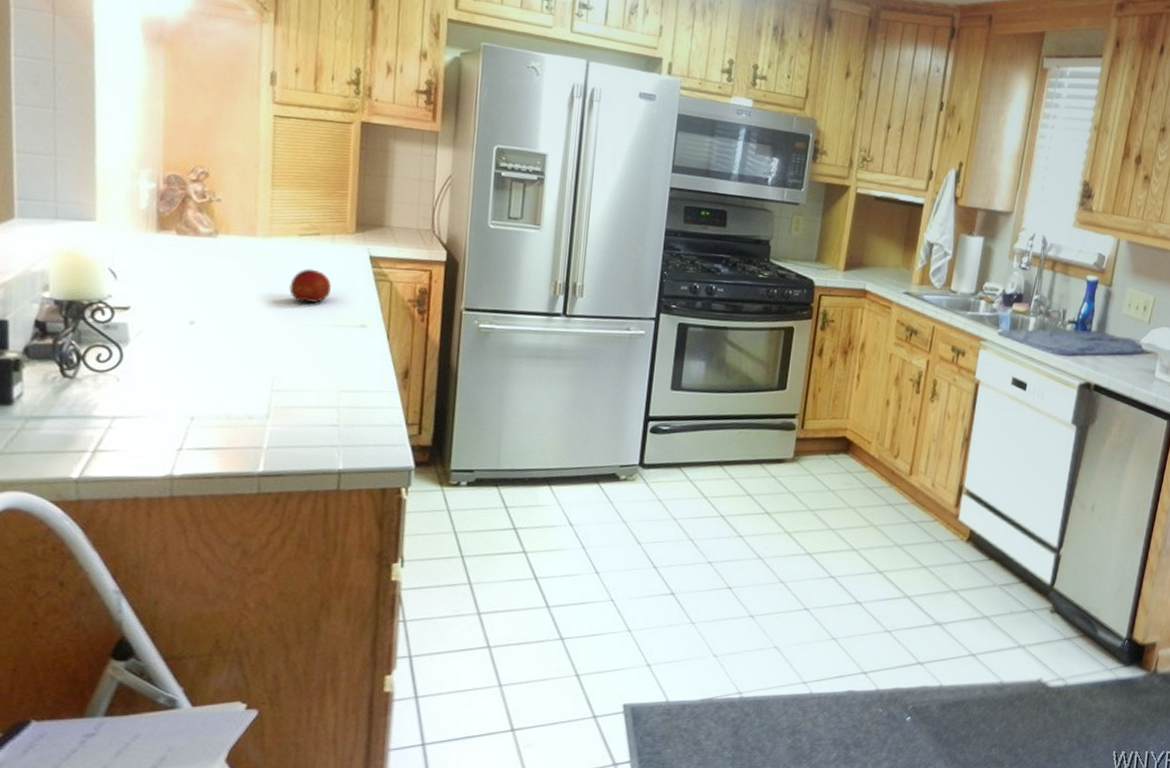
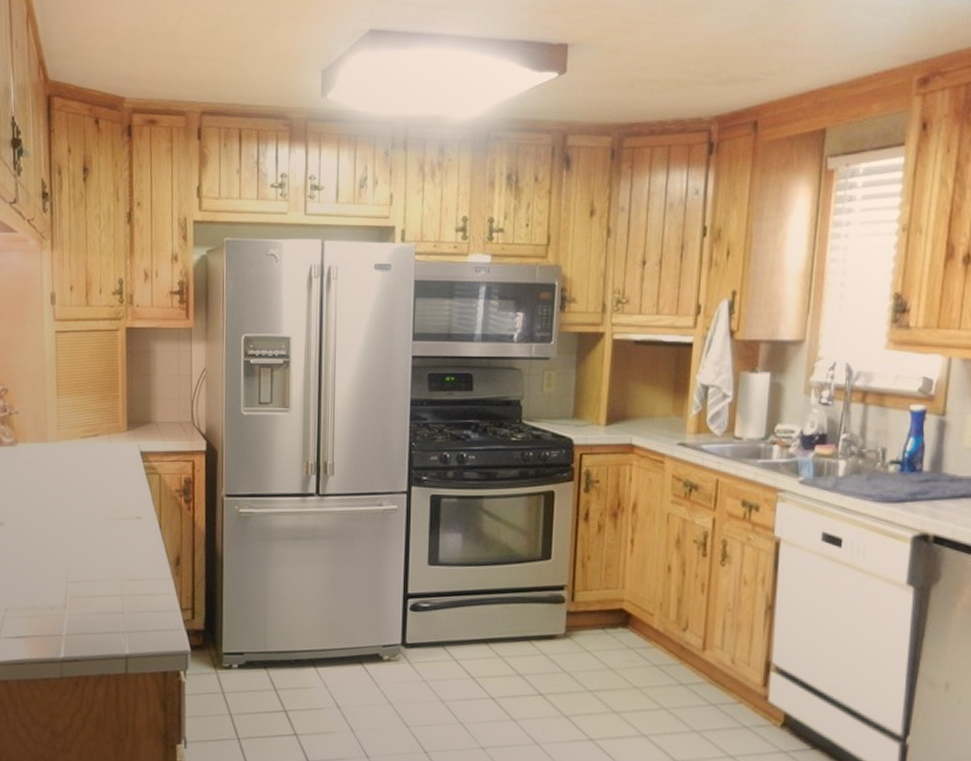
fruit: present [289,269,331,304] -> none [76,468,110,500]

